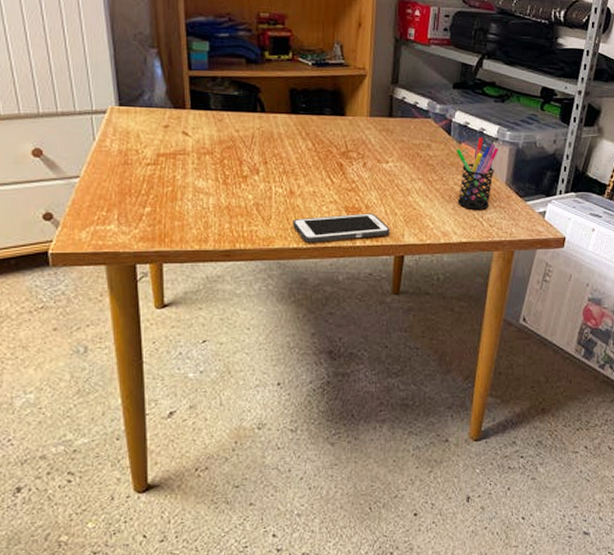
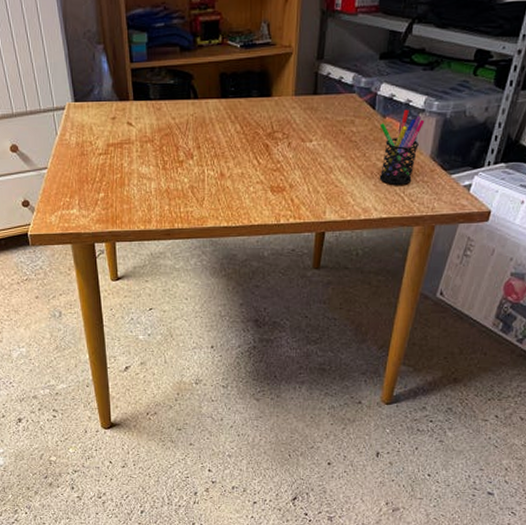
cell phone: present [293,213,390,243] -> none [223,192,312,221]

